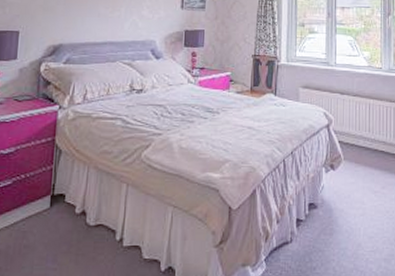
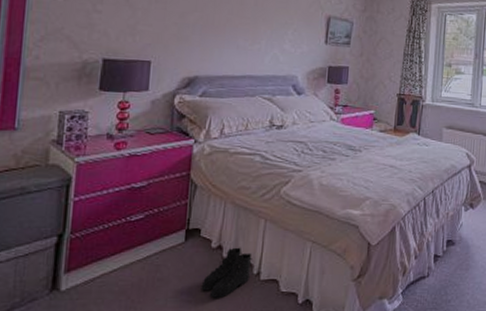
boots: none [65,212,115,265] -> present [201,247,252,298]

